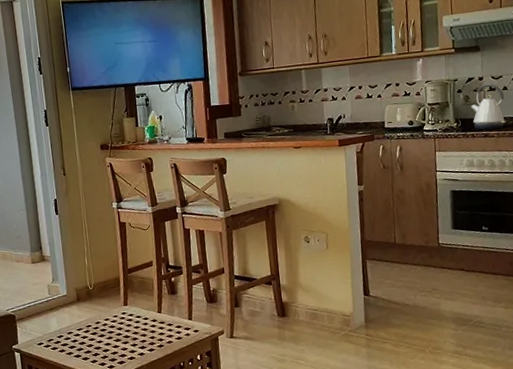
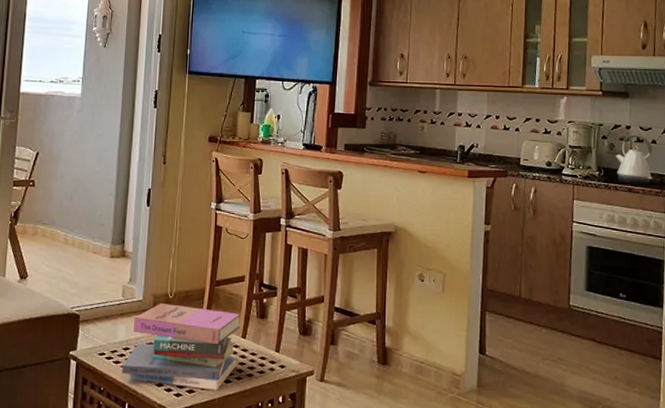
books: none [59,293,157,361] -> present [122,302,241,391]

